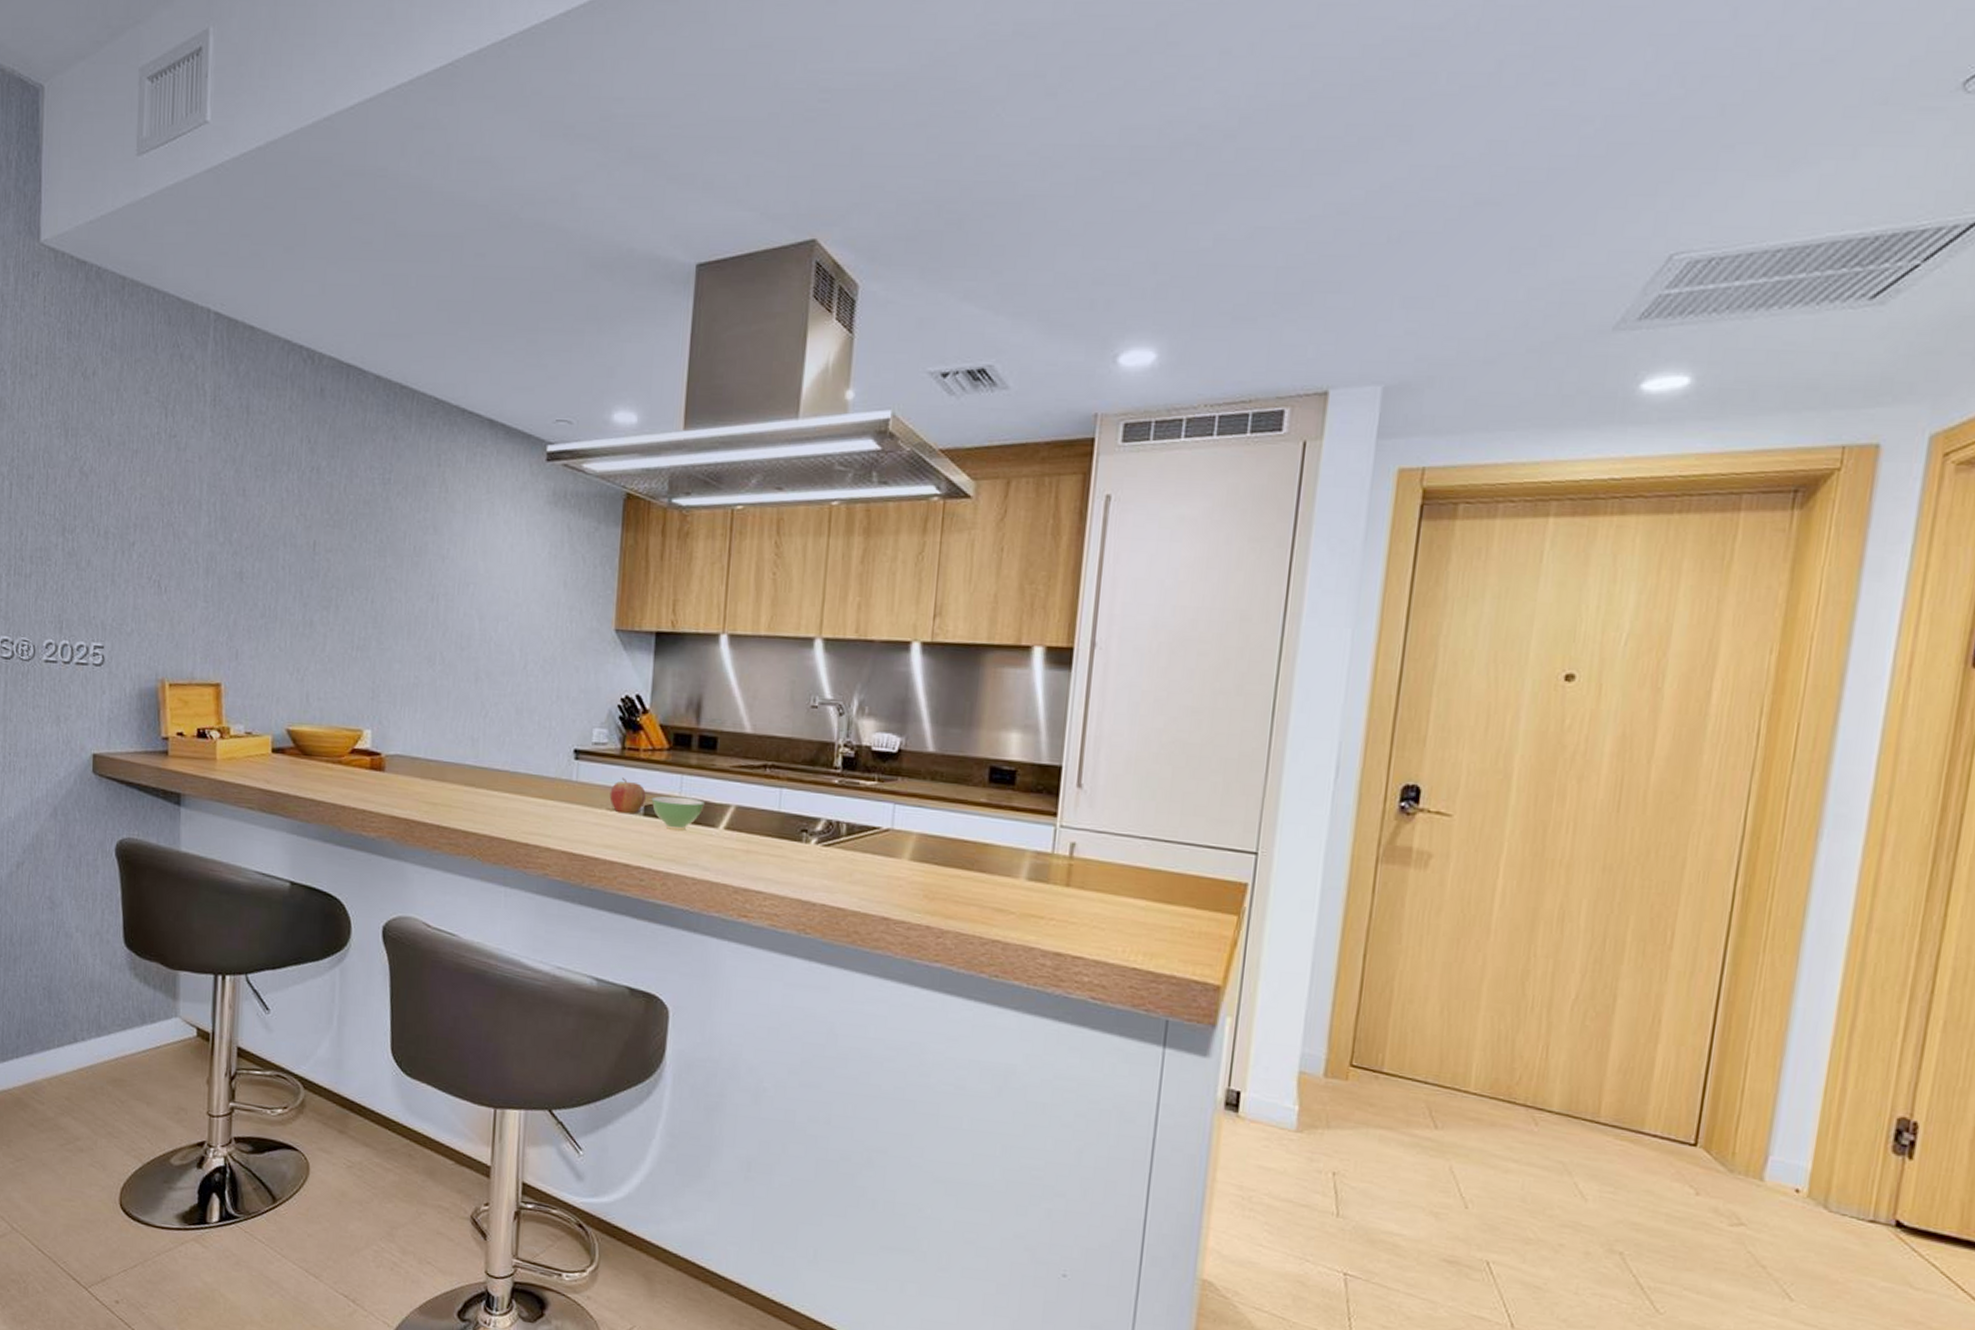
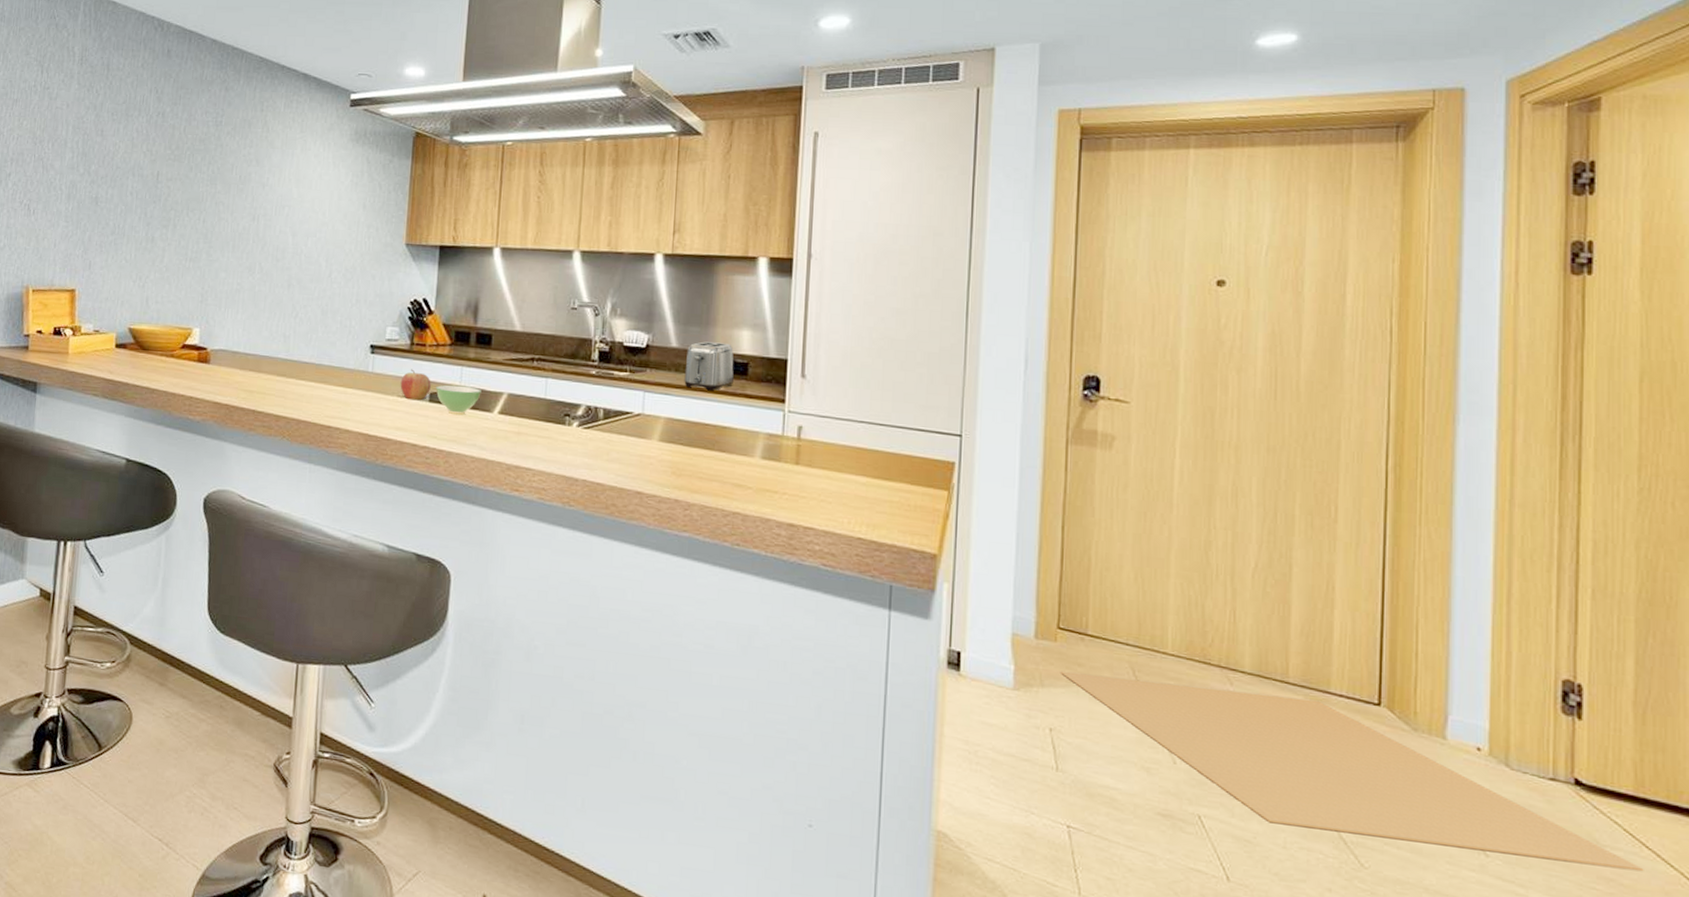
toaster: none [941,745,1000,803] -> present [684,341,734,391]
door mat: none [1348,1111,1956,1315] -> present [1060,671,1644,872]

